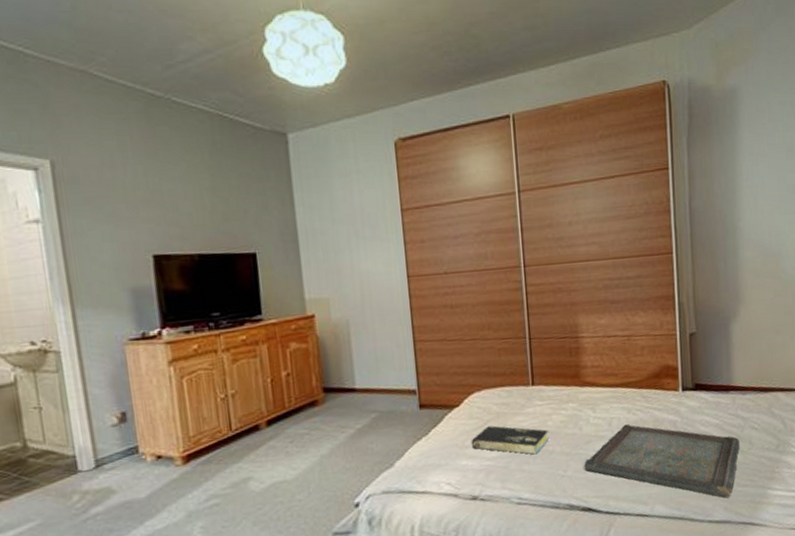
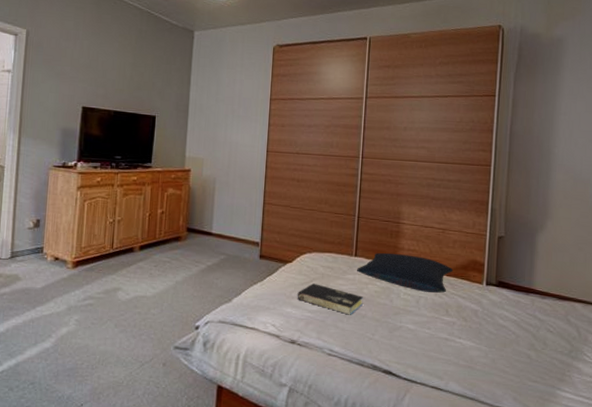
pillow: none [537,372,645,412] -> present [357,252,454,293]
serving tray: present [584,424,740,498] -> none [390,305,535,389]

